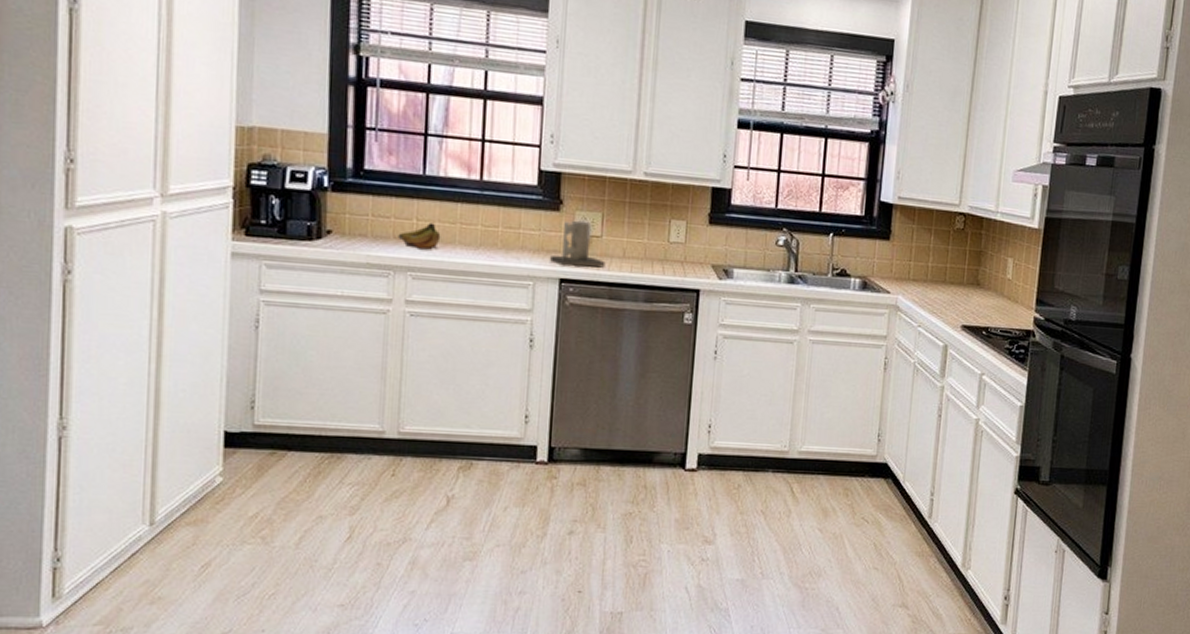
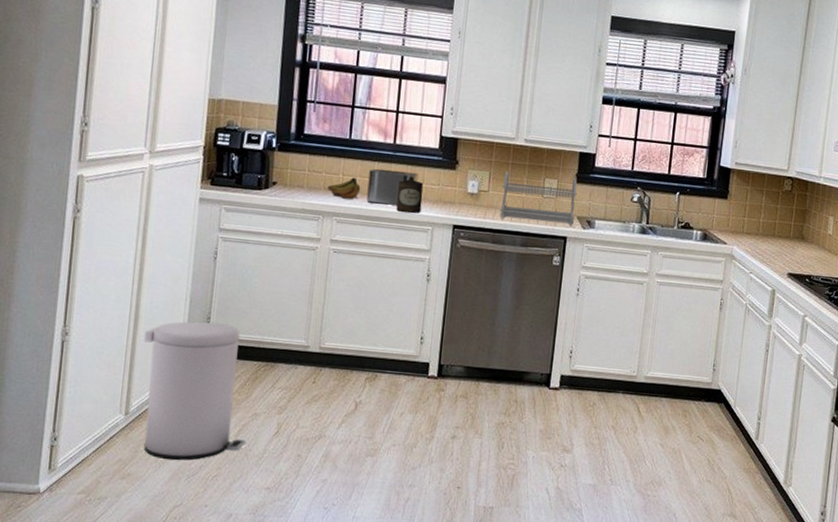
pedal bin: none [168,406,310,577] -> present [143,321,246,460]
toaster: none [449,211,514,257] -> present [366,168,419,206]
canister: none [487,220,520,267] -> present [396,176,423,214]
paper towel roll: present [550,220,606,268] -> none [446,177,491,217]
dish rack: none [616,210,710,278] -> present [499,170,577,227]

